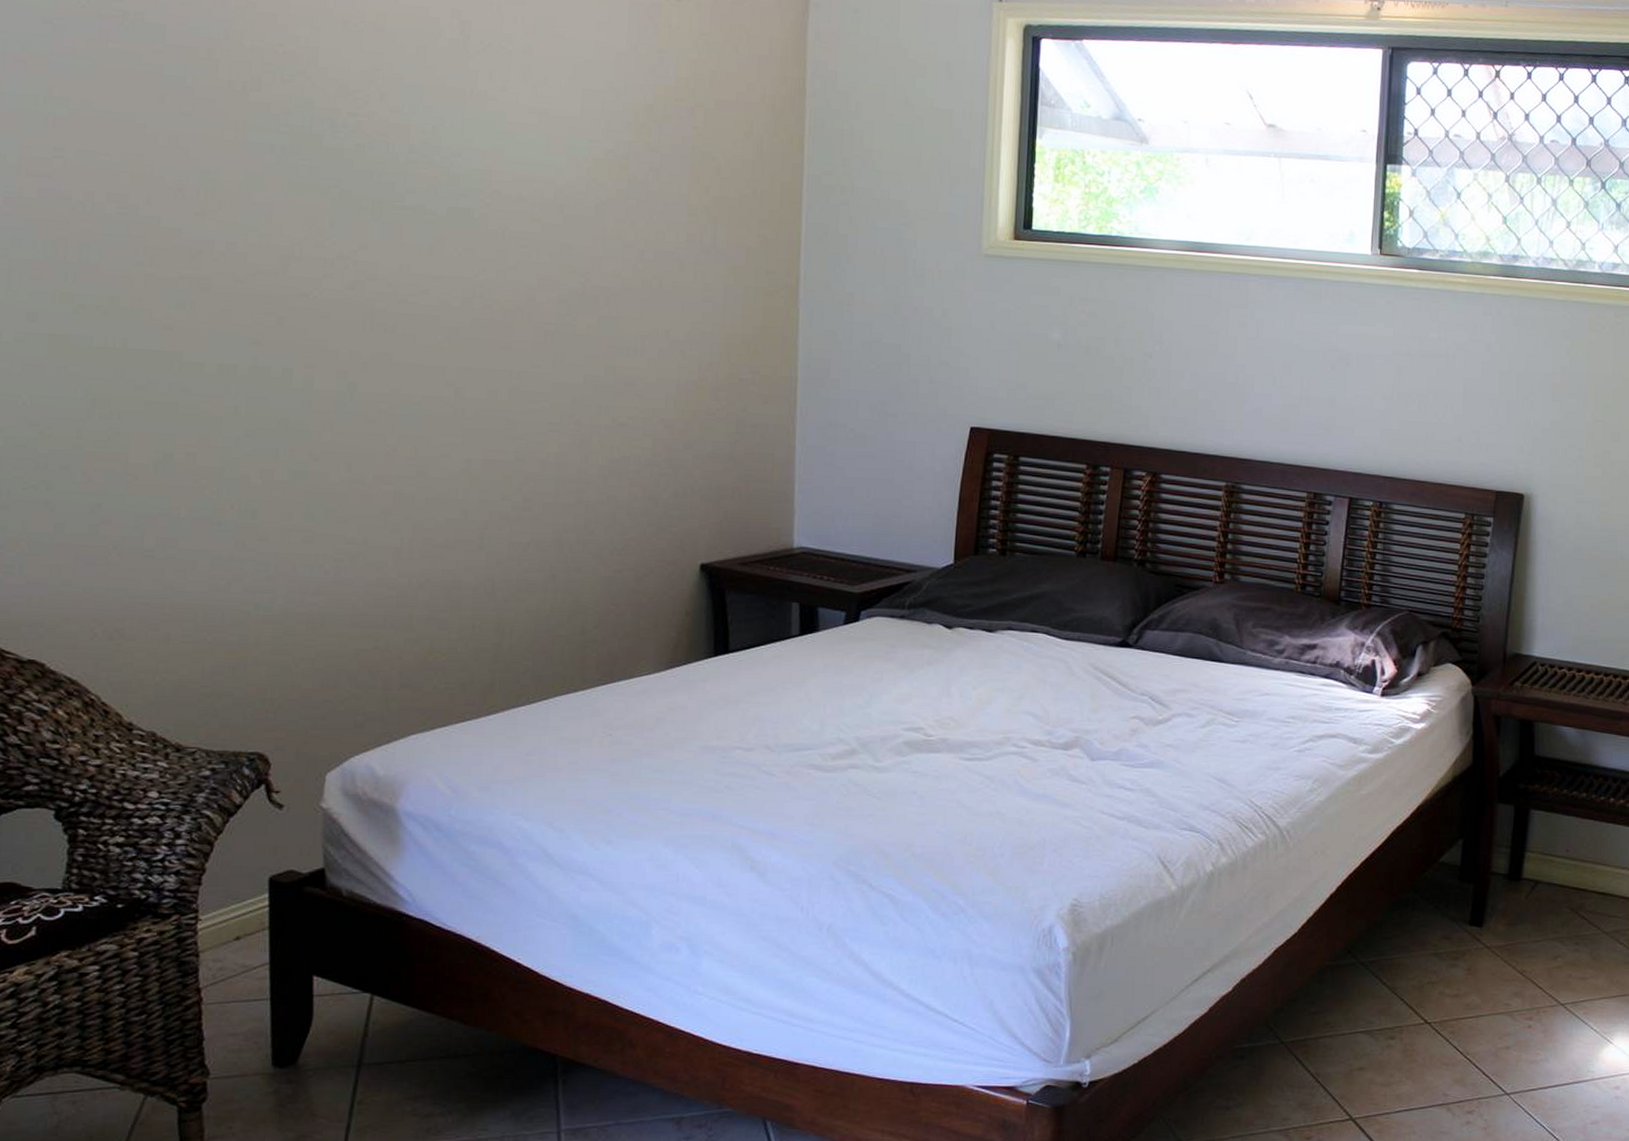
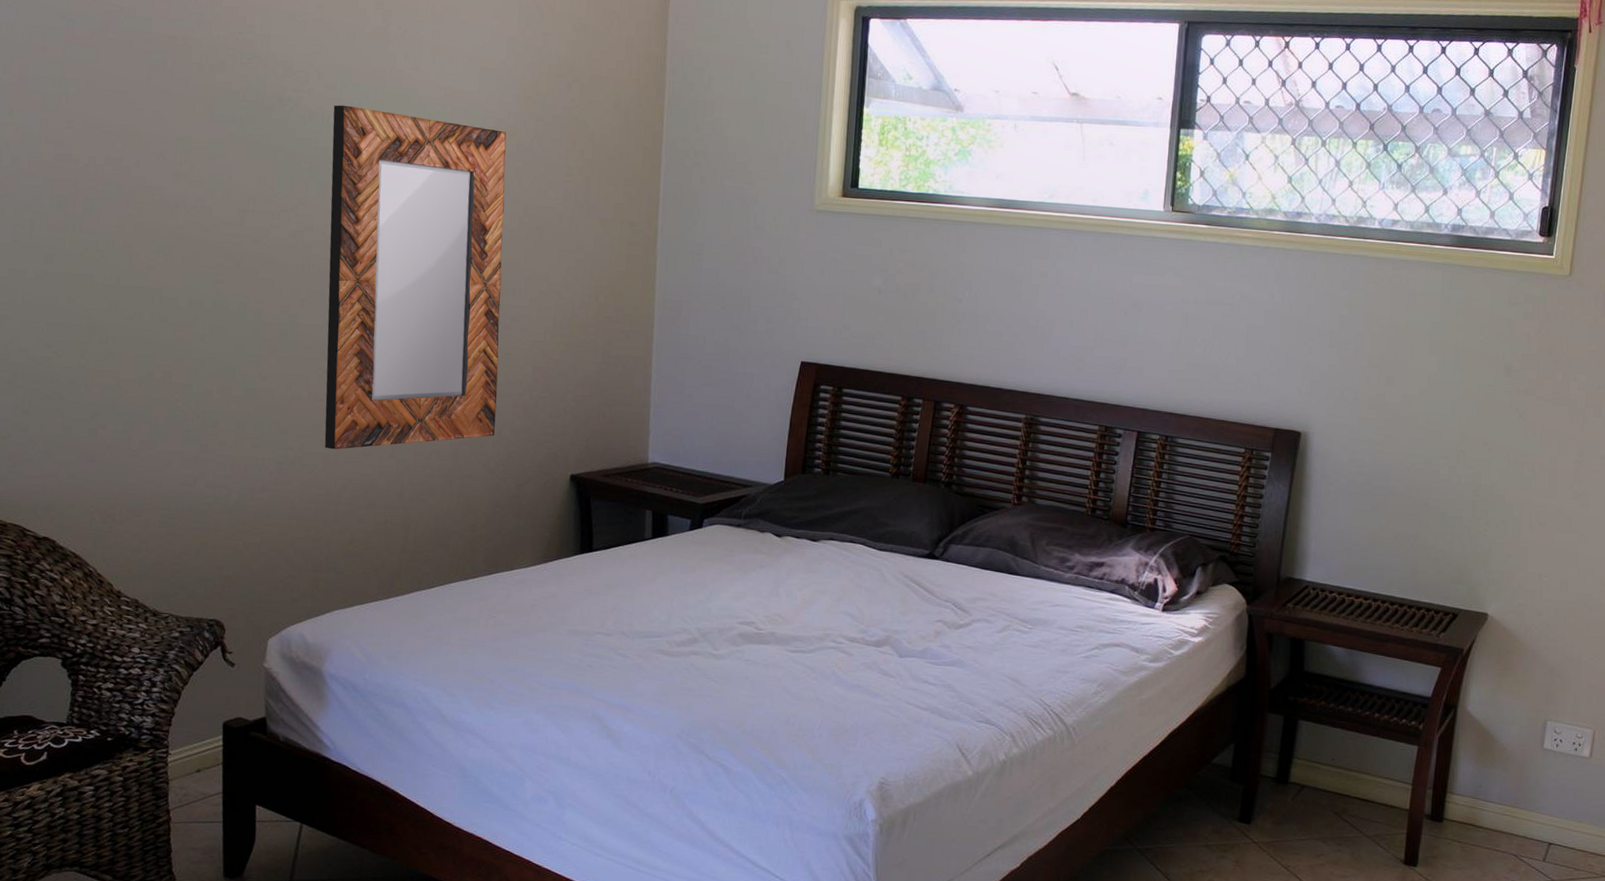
home mirror: none [394,131,616,542] -> present [324,105,507,450]

